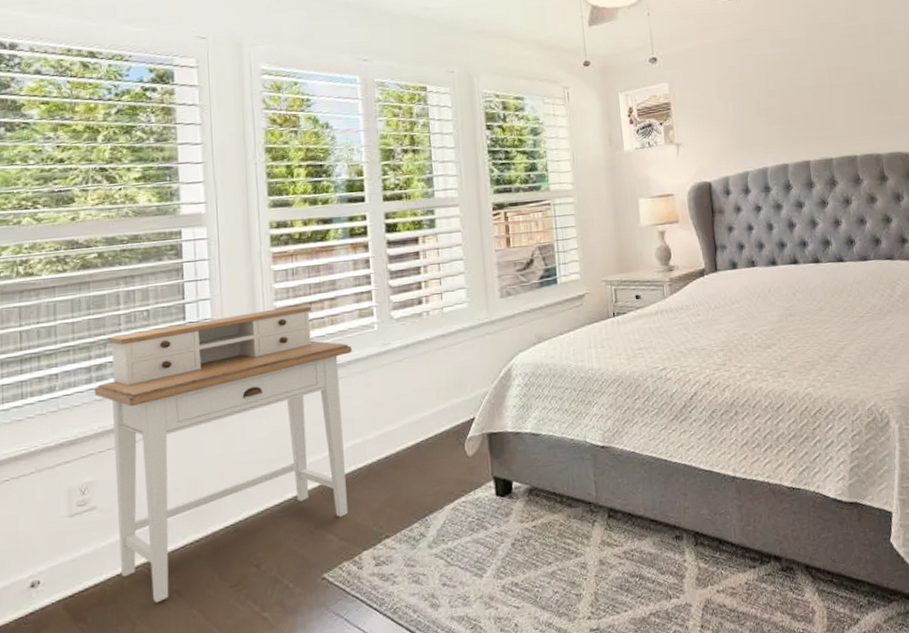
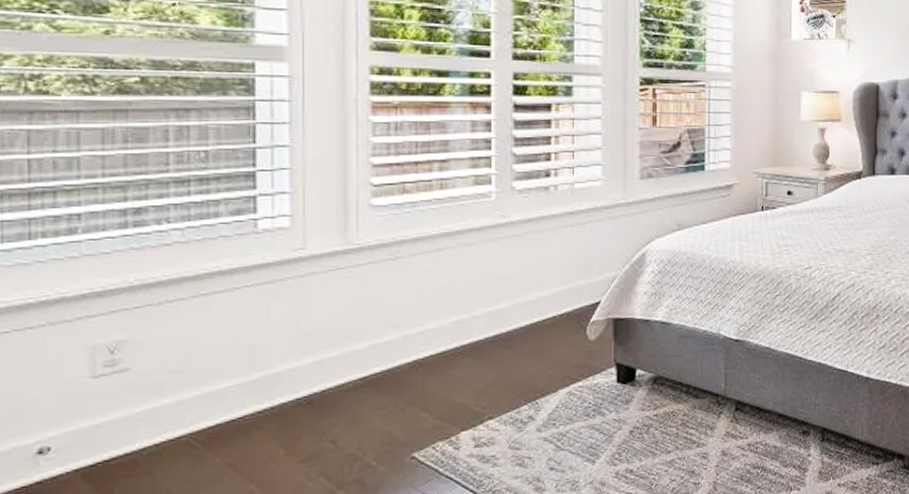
desk: present [94,305,352,603] -> none [130,164,463,477]

